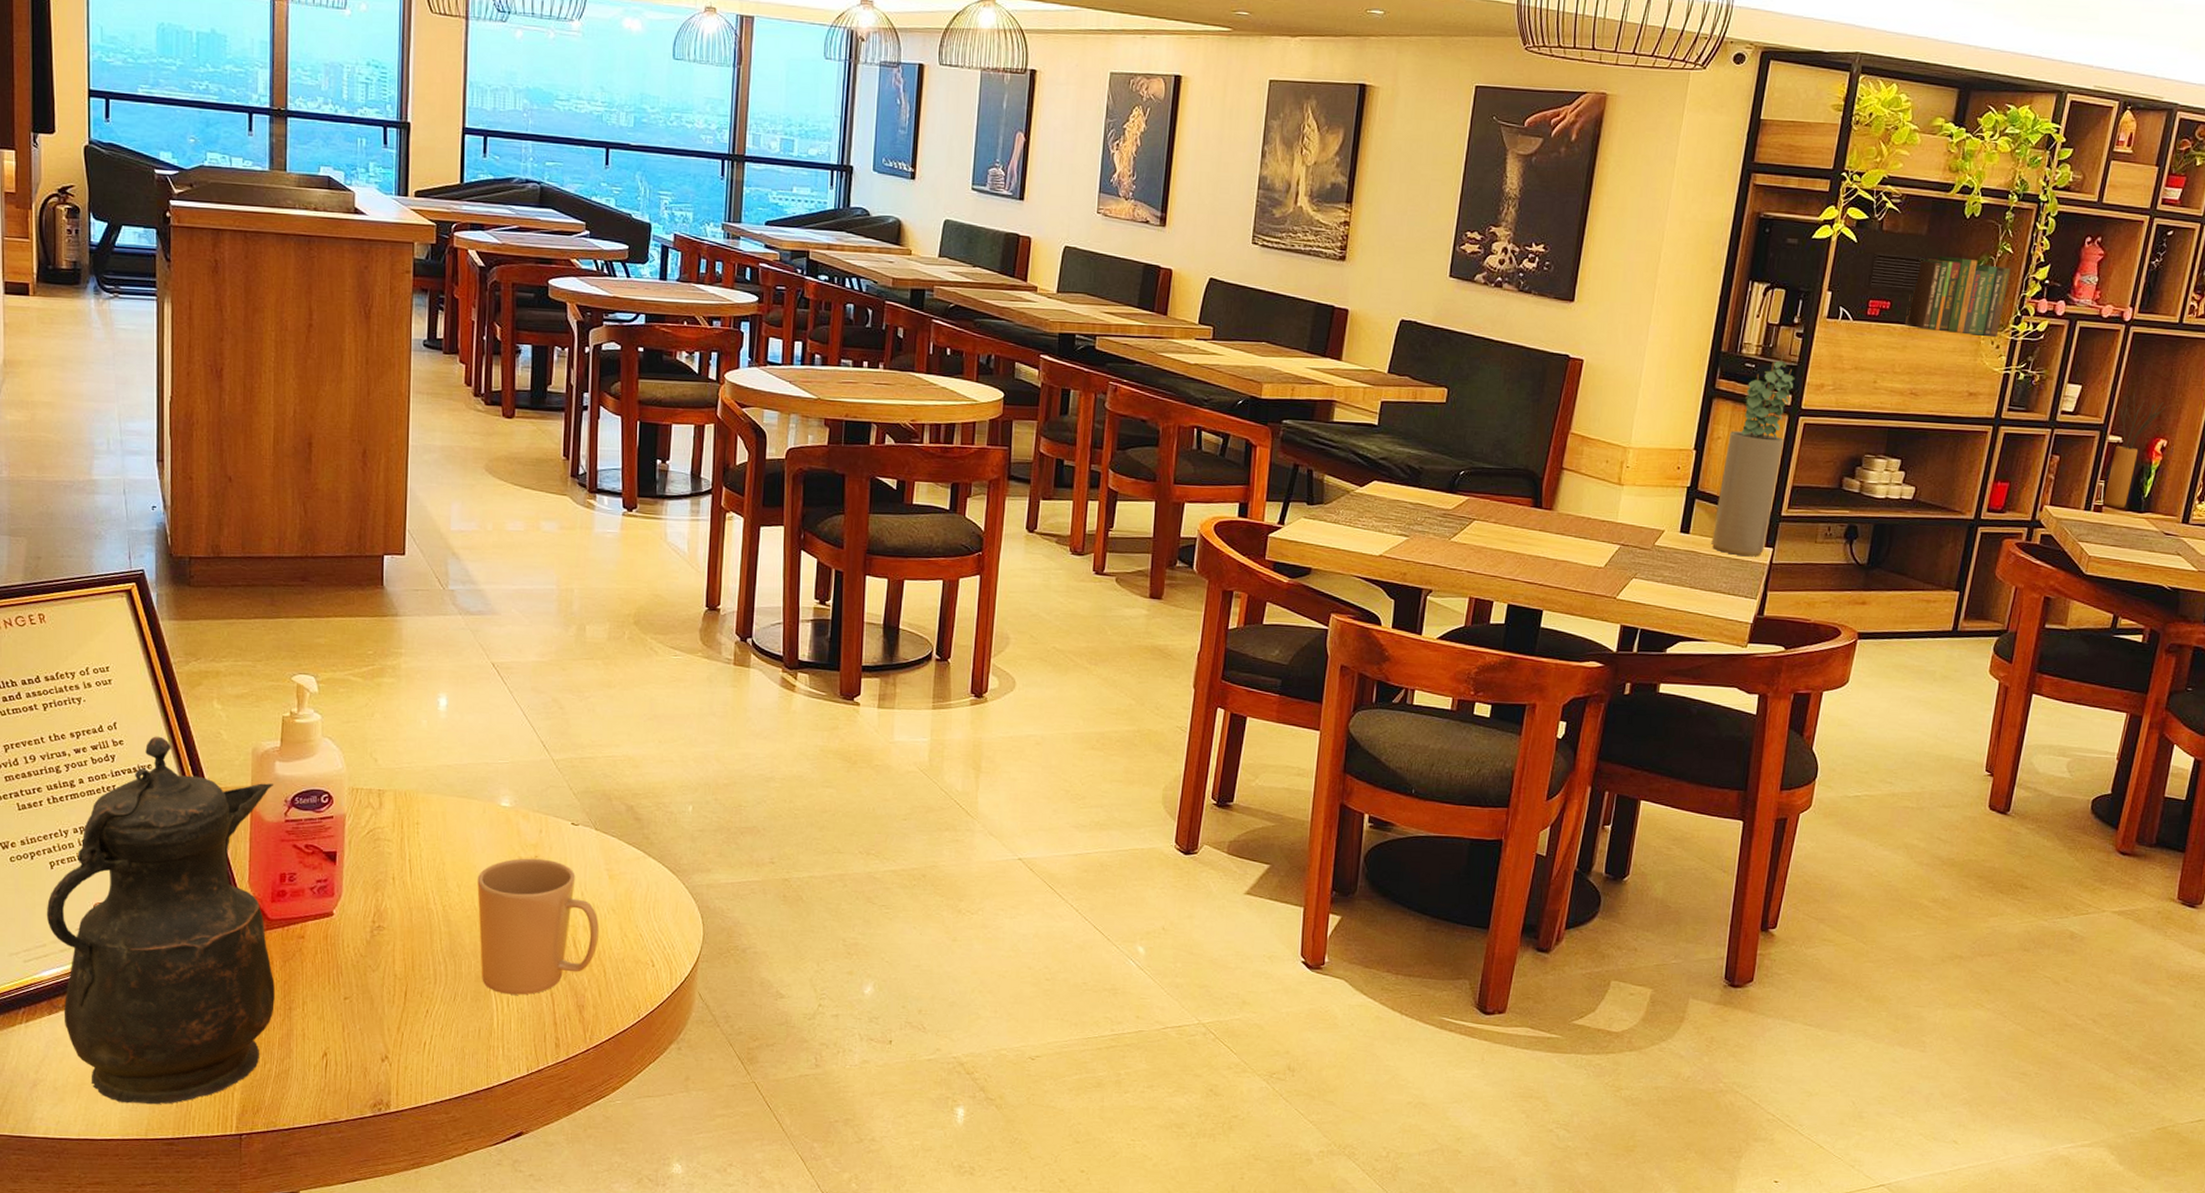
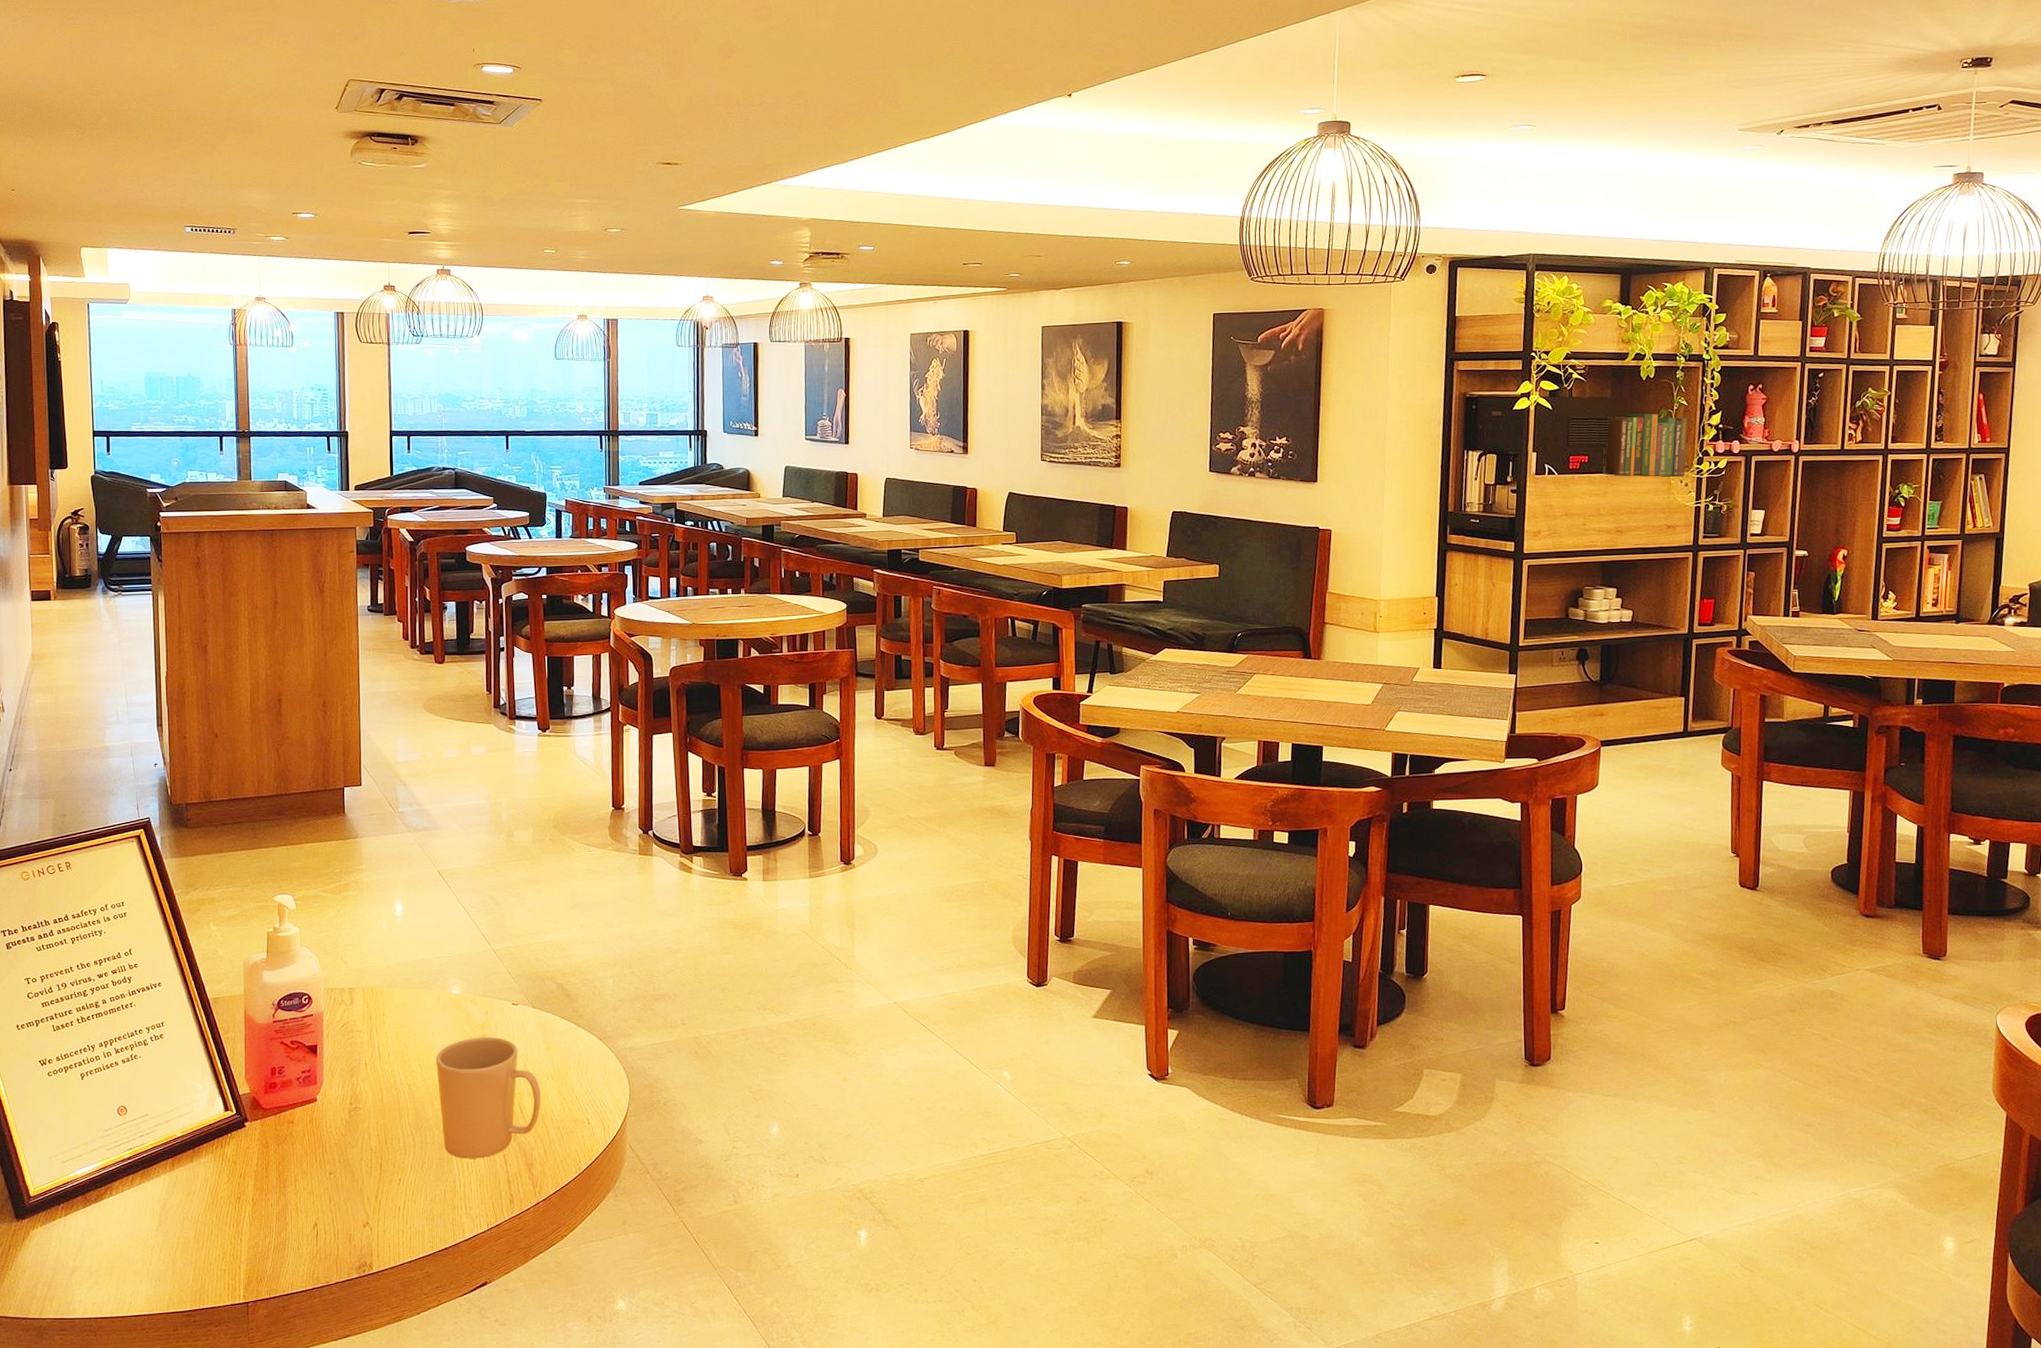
coffeepot: present [46,736,275,1105] -> none [79,958,271,1282]
vase: present [1711,351,1795,557] -> none [1461,506,1515,684]
vase: present [2103,393,2167,509] -> none [1799,512,1842,612]

